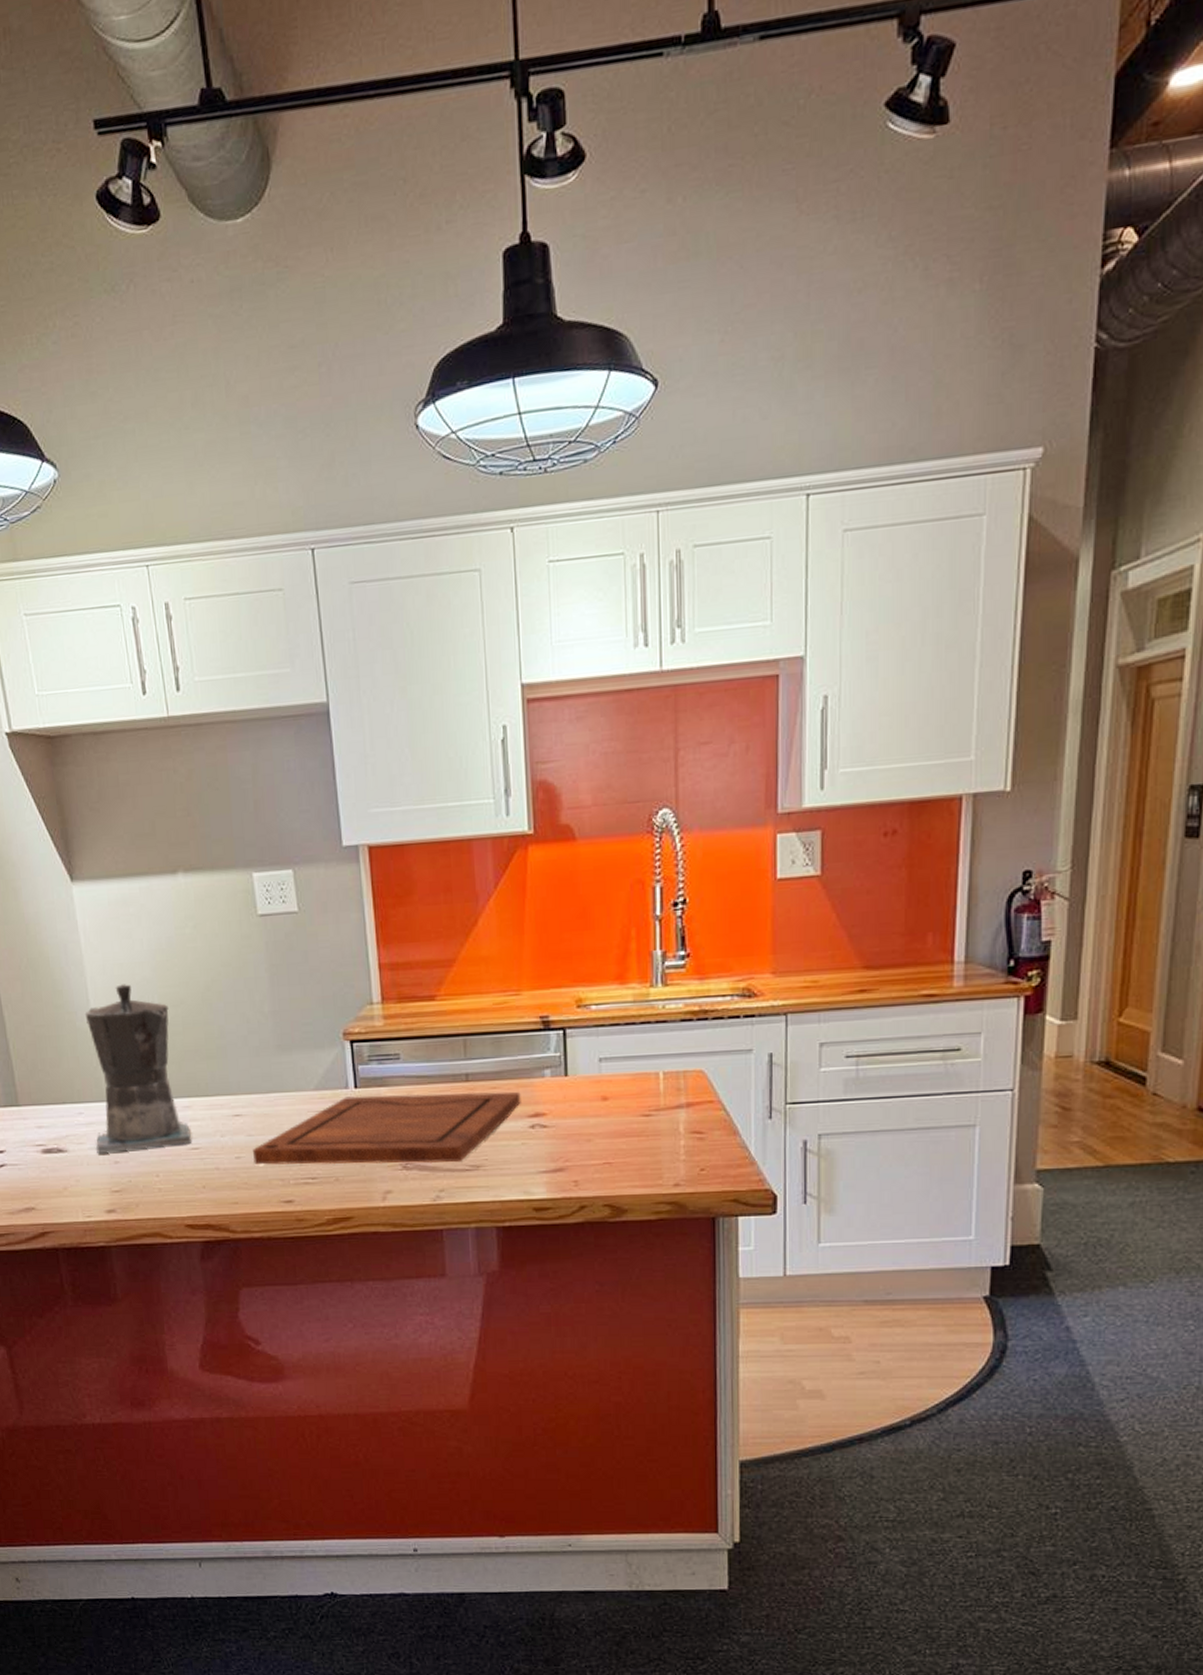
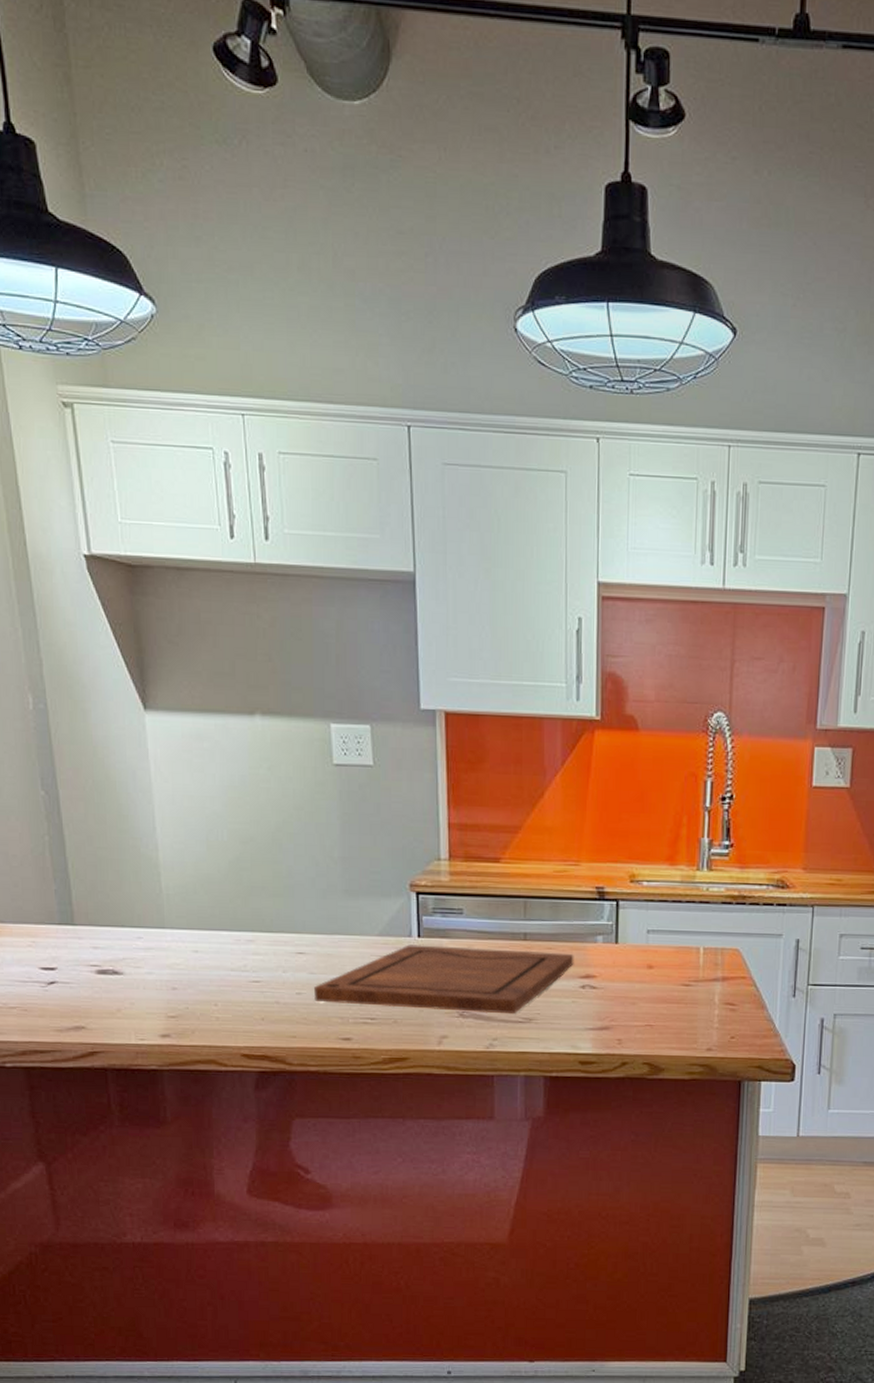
coffee maker: present [84,984,192,1154] -> none [150,816,254,979]

